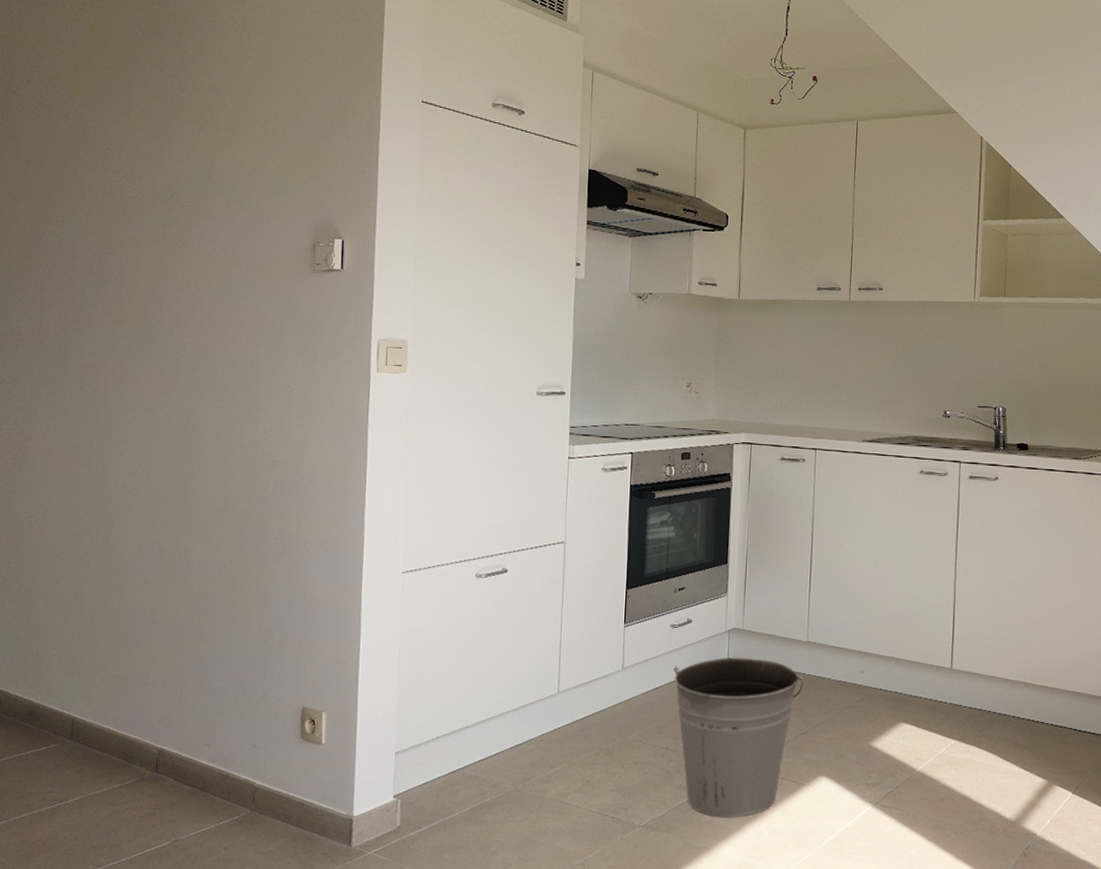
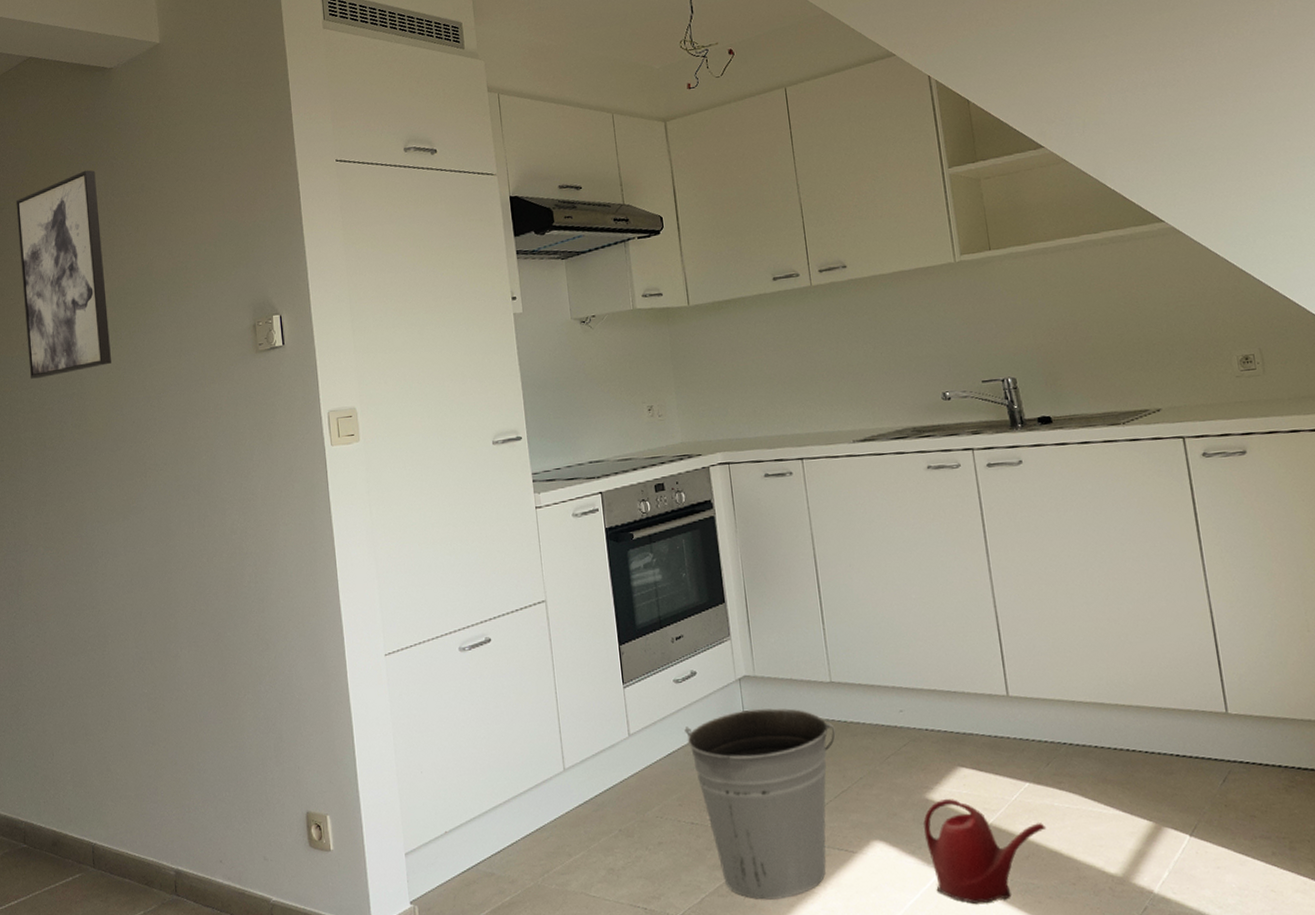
wall art: none [61,57,162,259] -> present [15,170,111,379]
watering can: none [863,747,963,833] -> present [923,798,1047,904]

